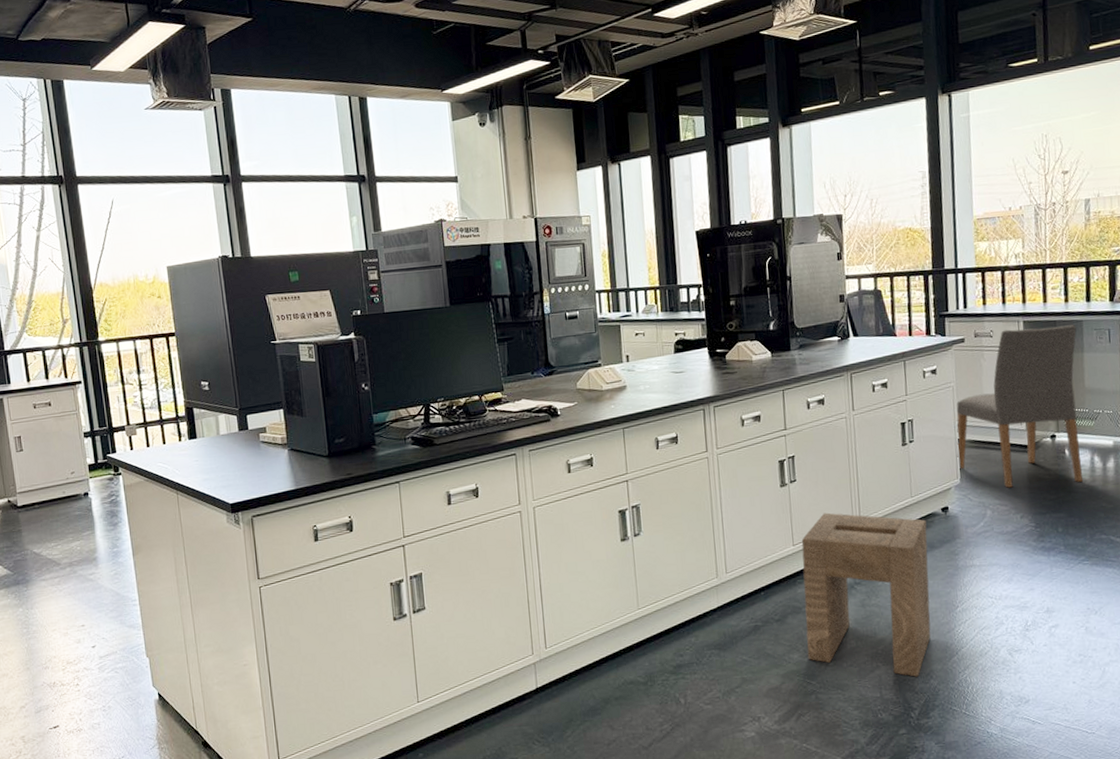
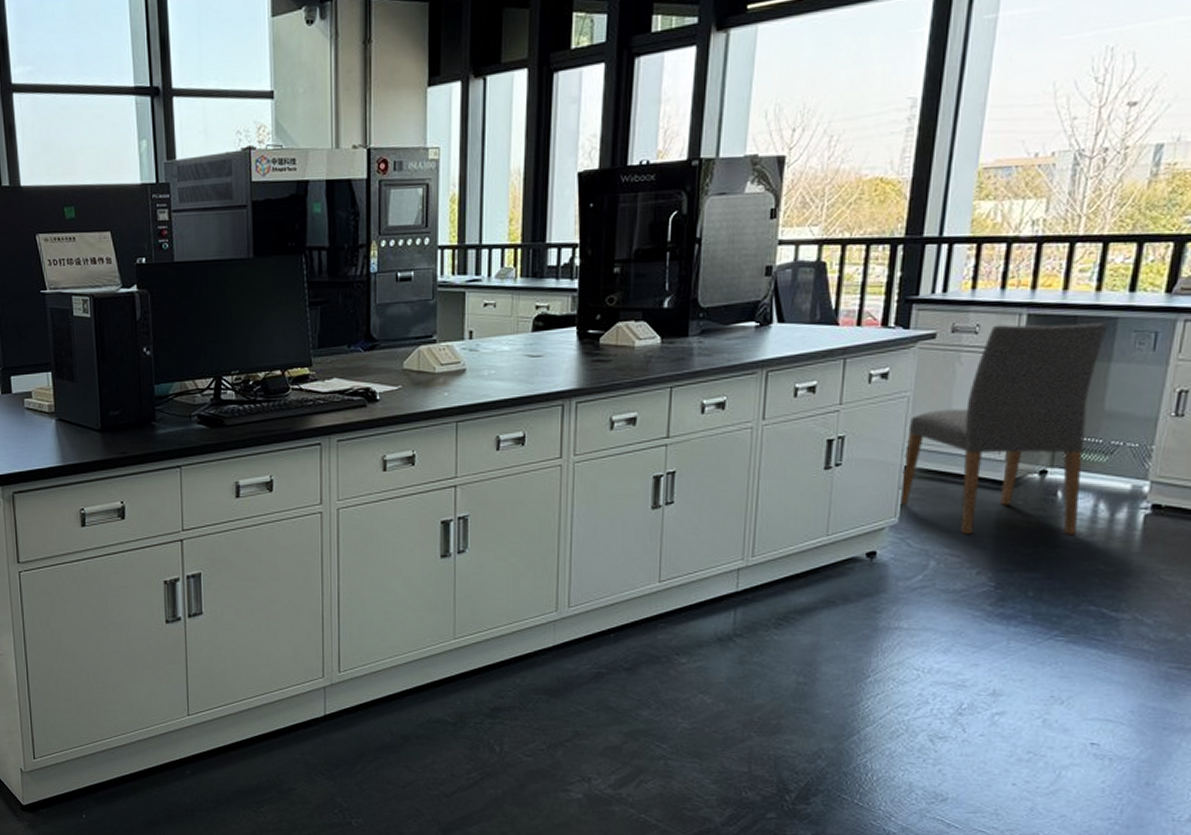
stool: present [801,512,931,677] -> none [660,545,842,754]

